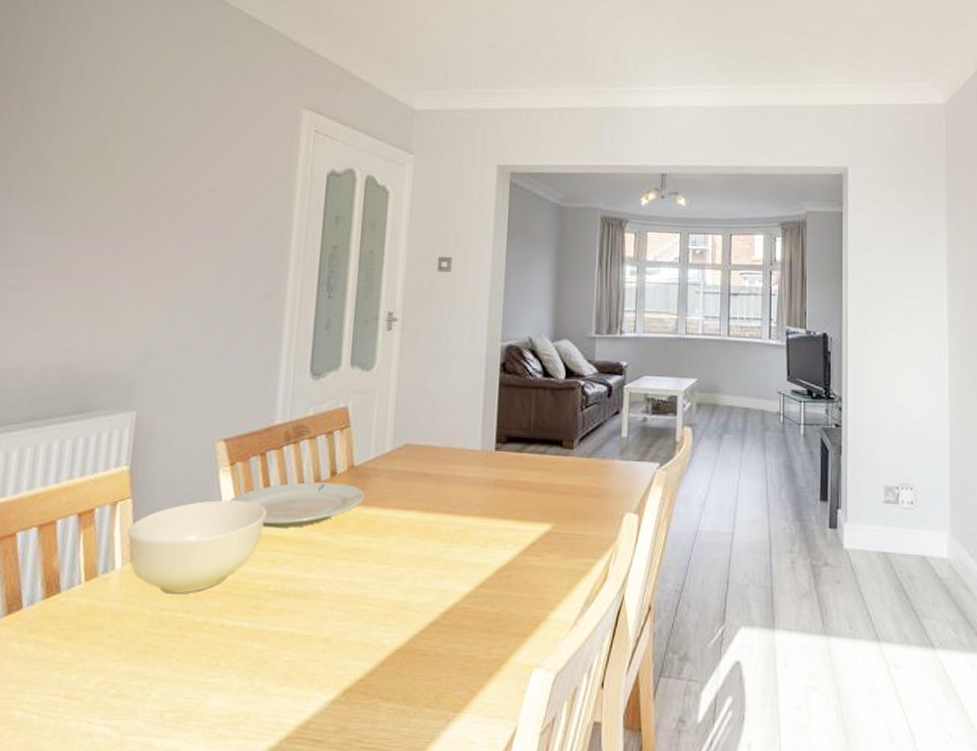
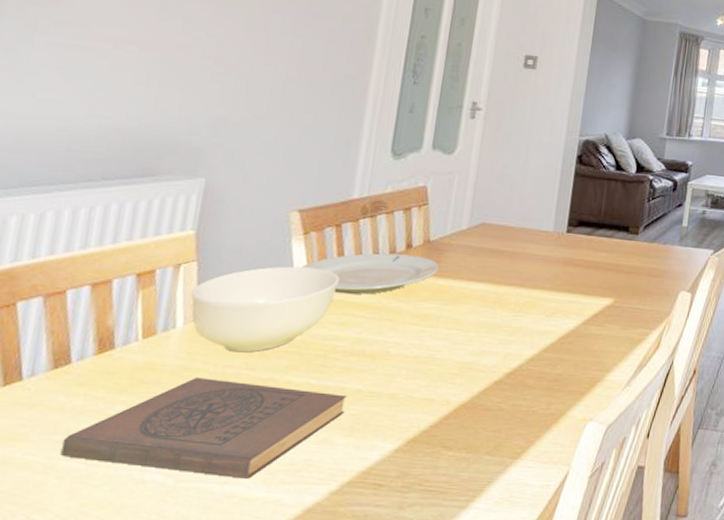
book: none [15,621,280,732] -> present [60,376,347,479]

